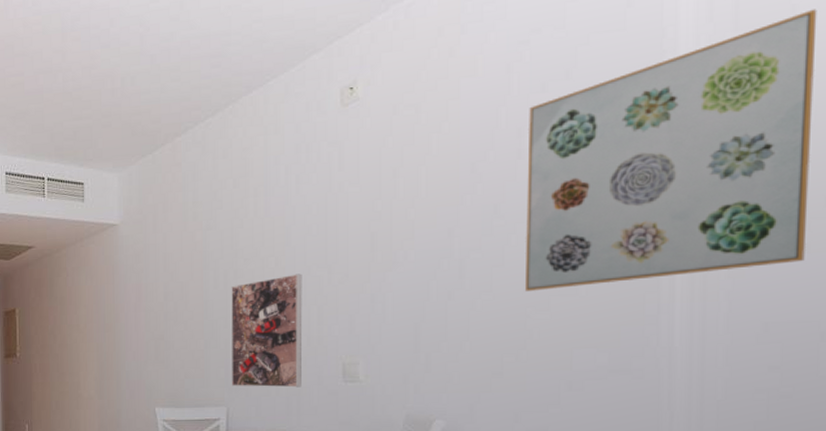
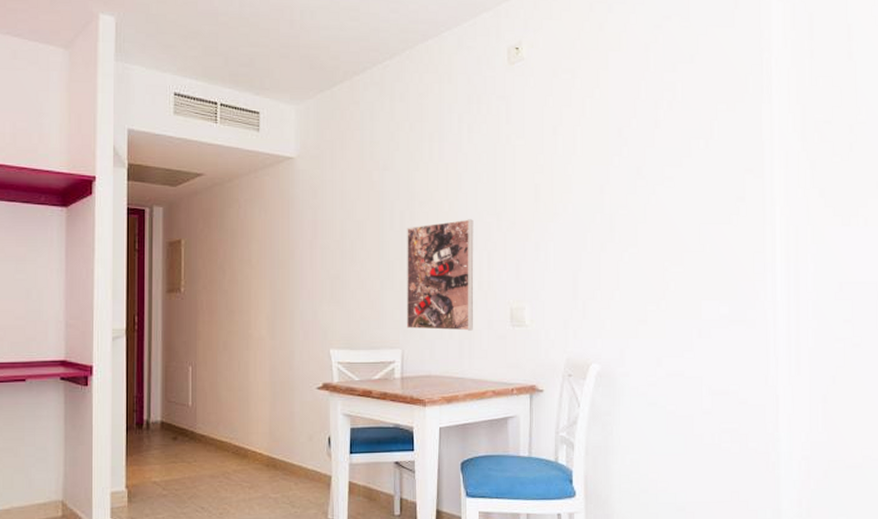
wall art: present [524,9,817,291] -> none [662,30,865,247]

